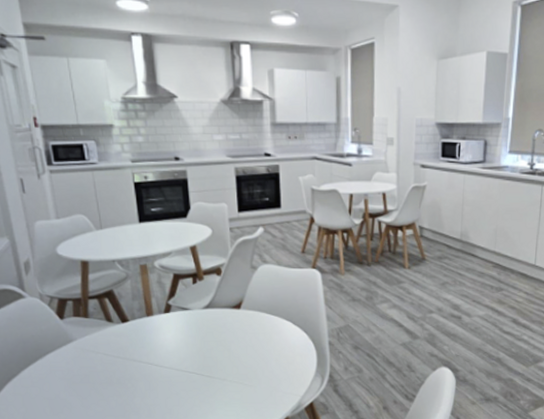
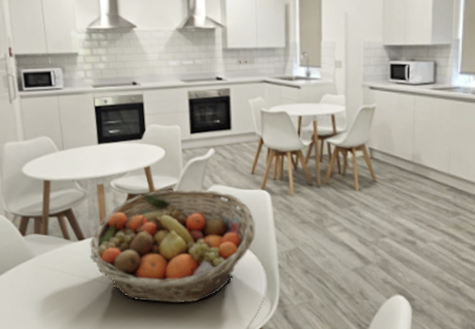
fruit basket: none [134,268,306,382] -> present [90,189,255,304]

